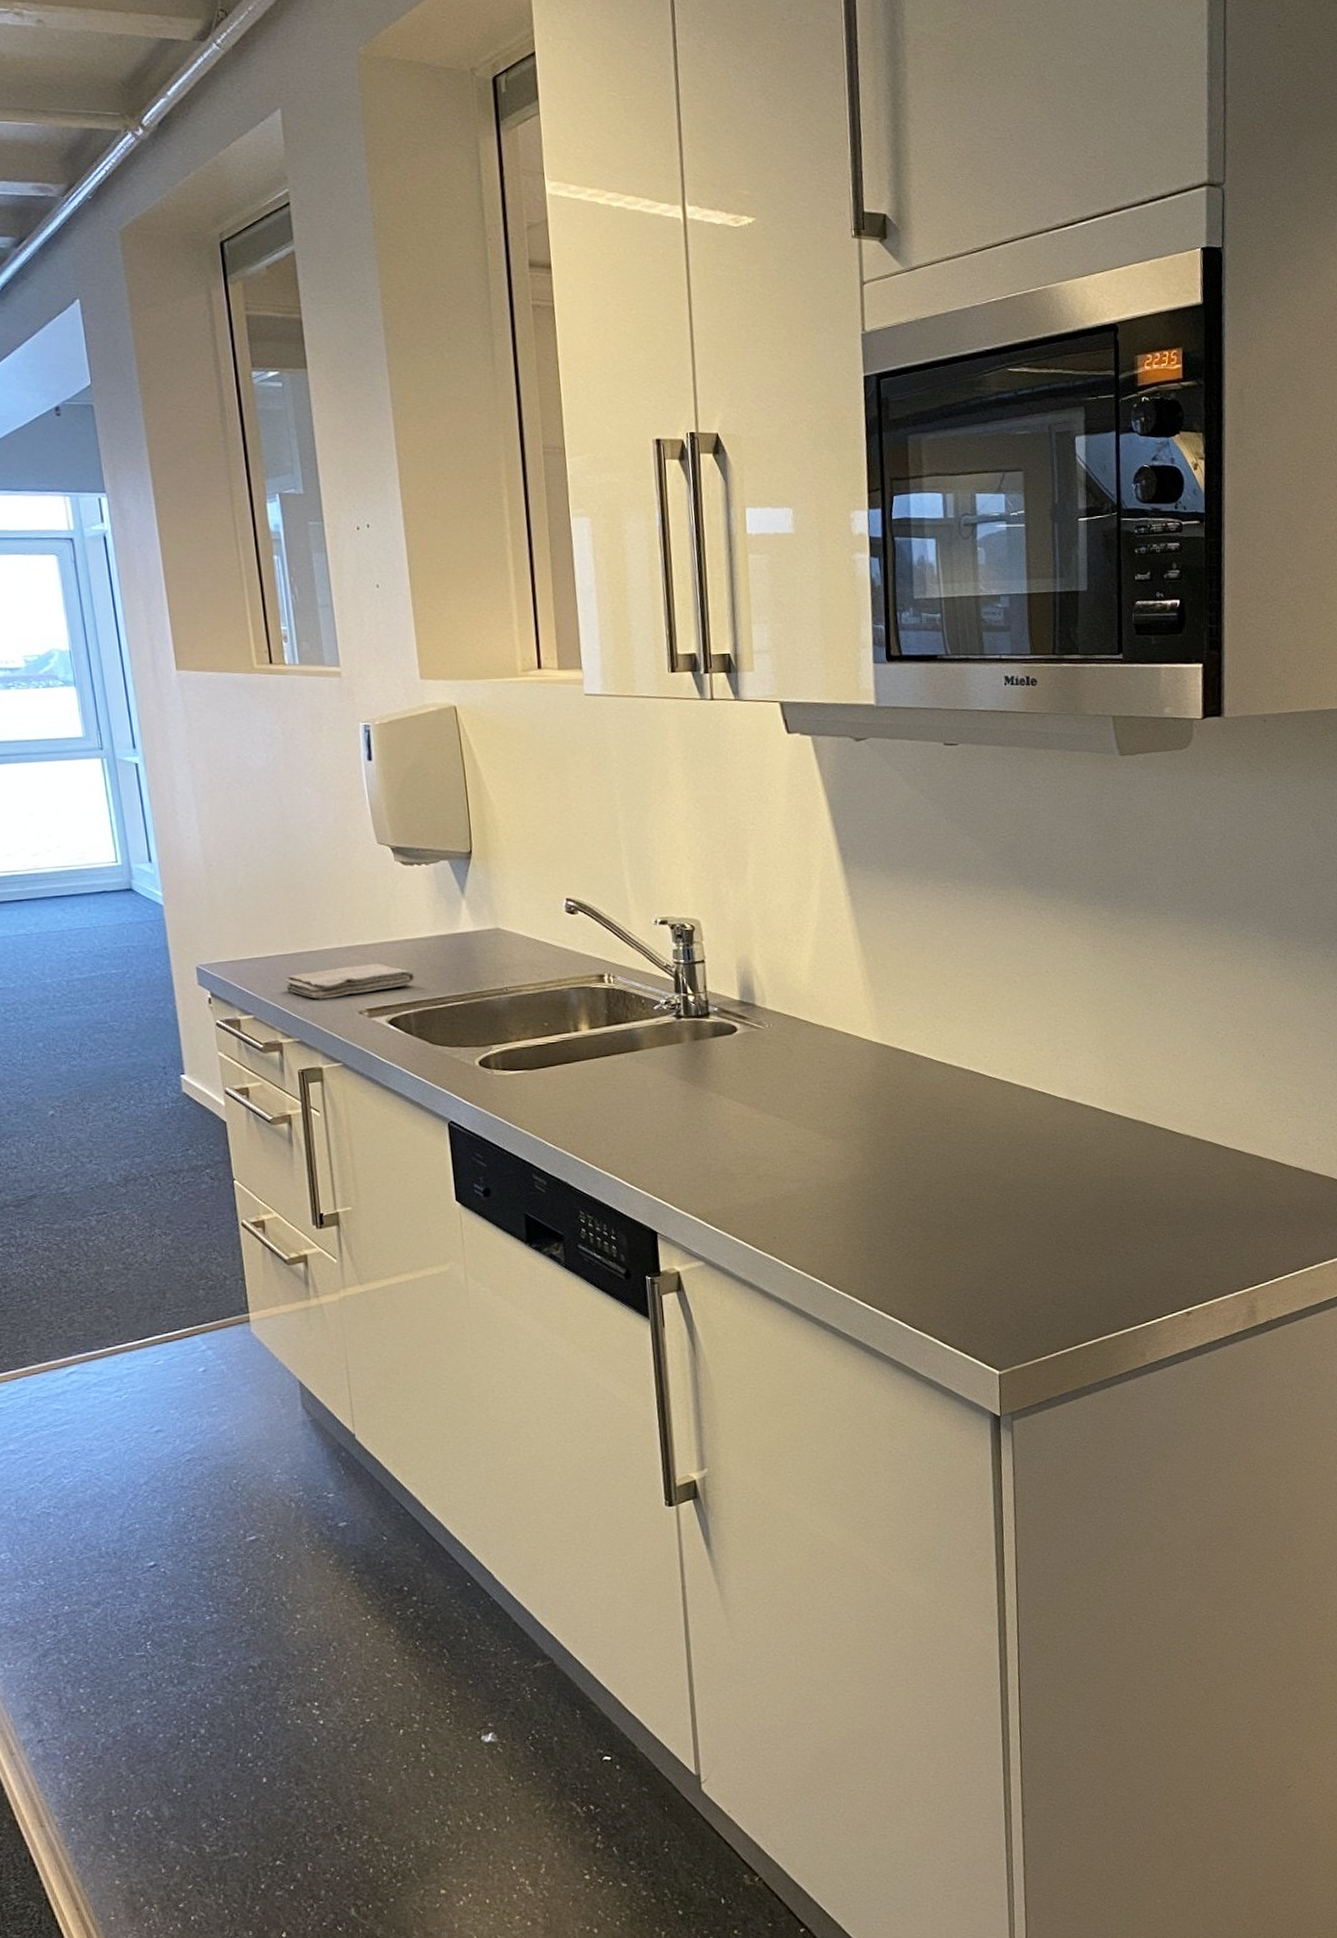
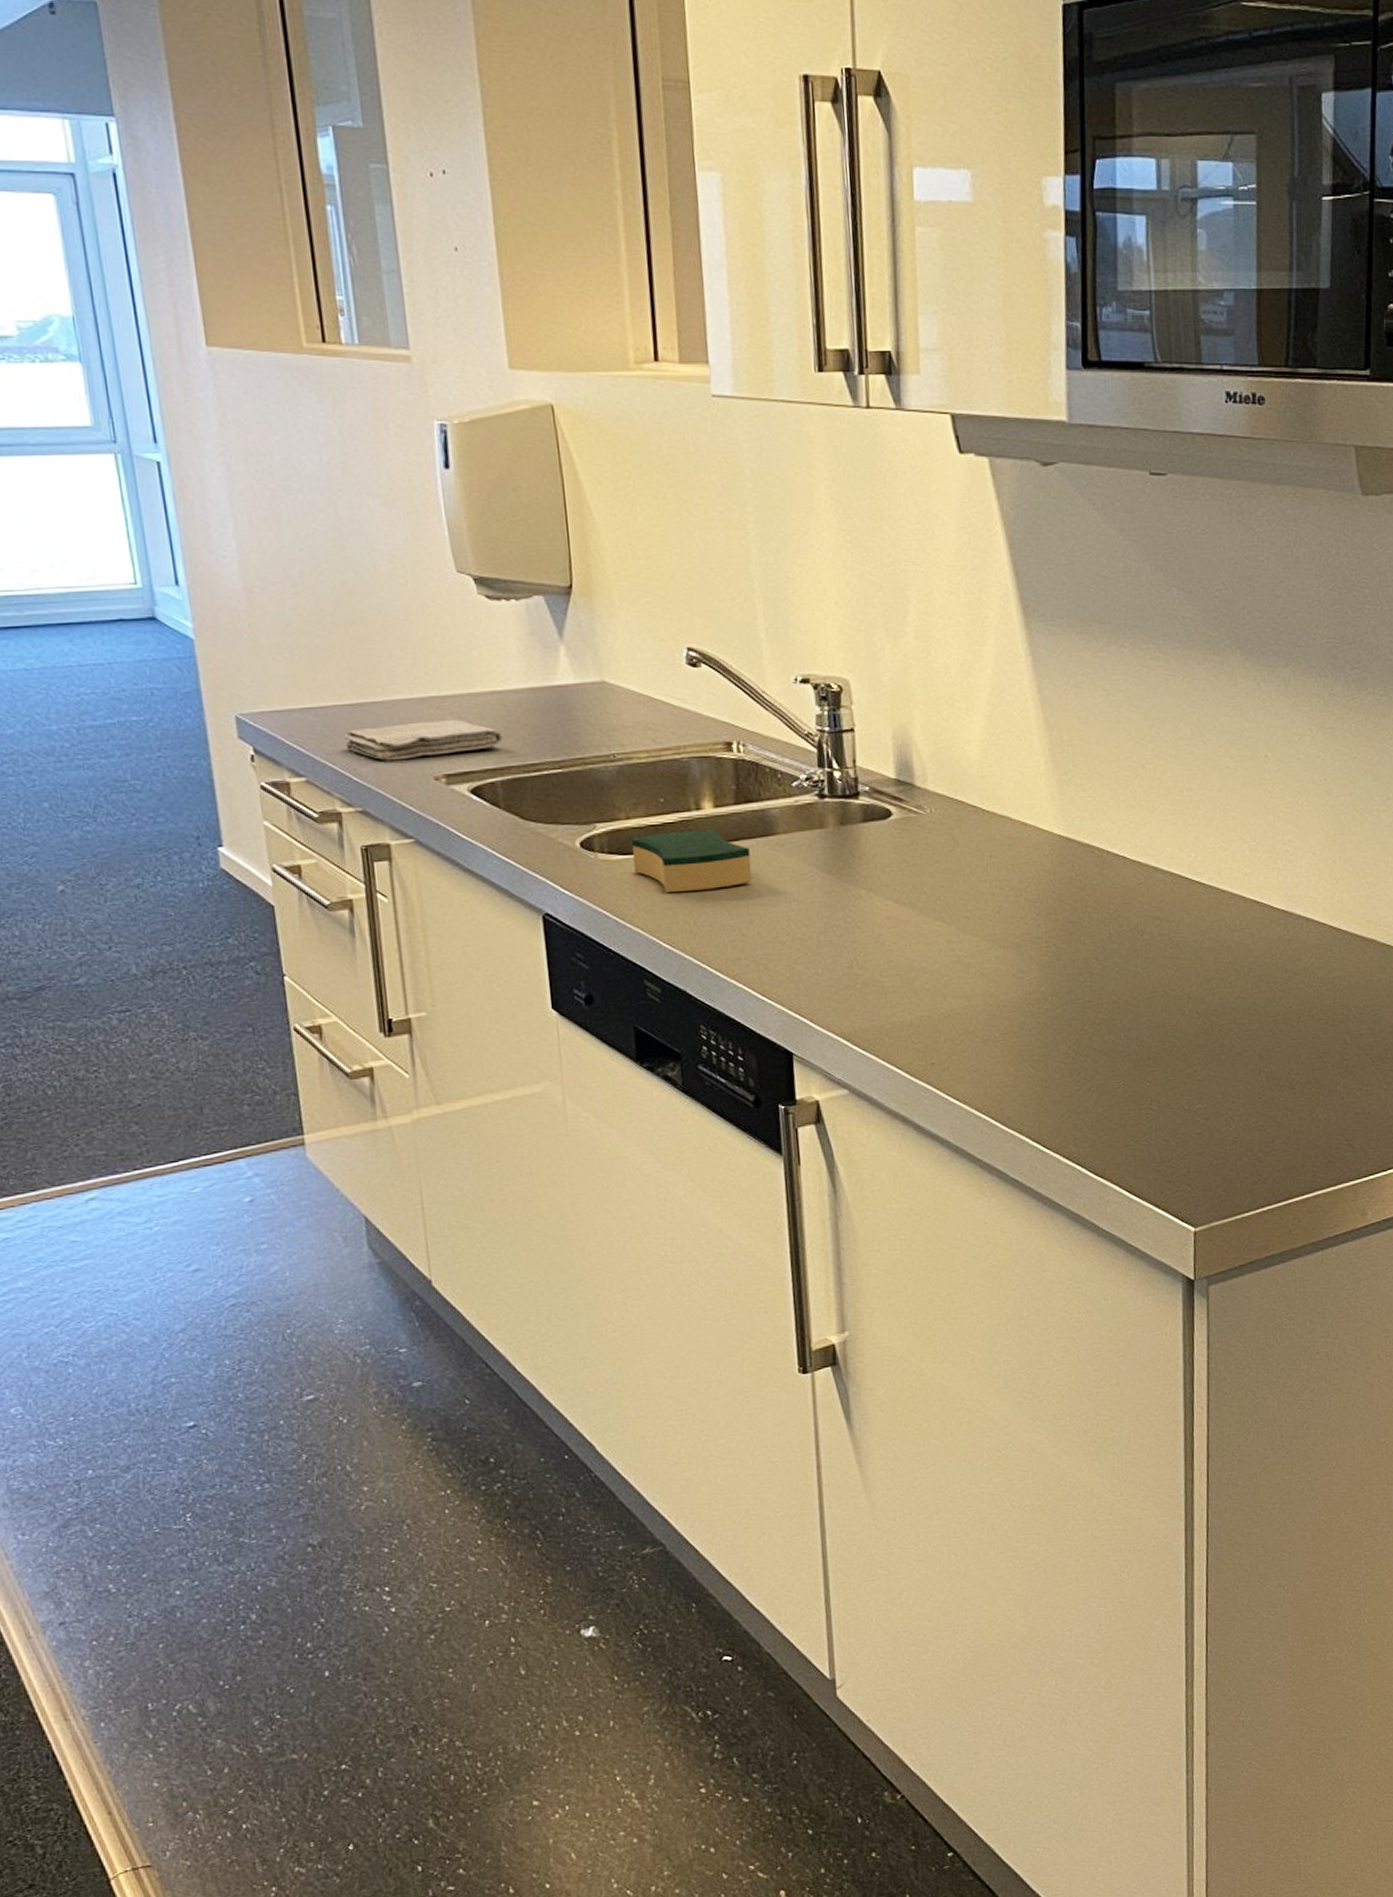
sponge: none [522,1046,622,1102] -> present [632,829,752,894]

